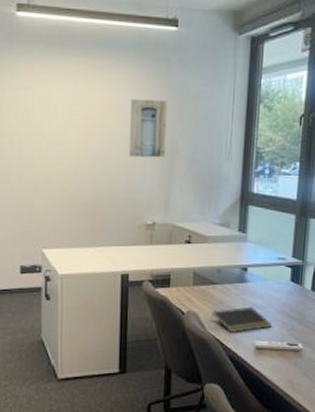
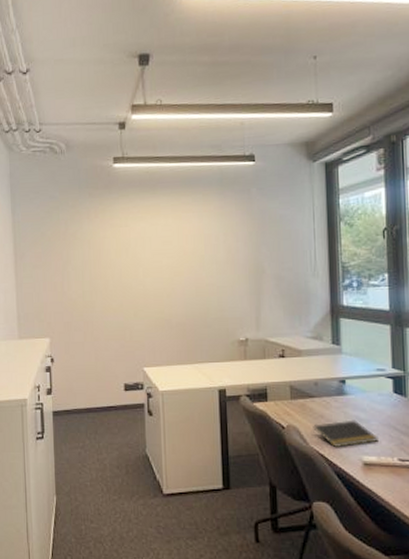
wall art: present [129,99,168,158] -> none [216,226,253,279]

